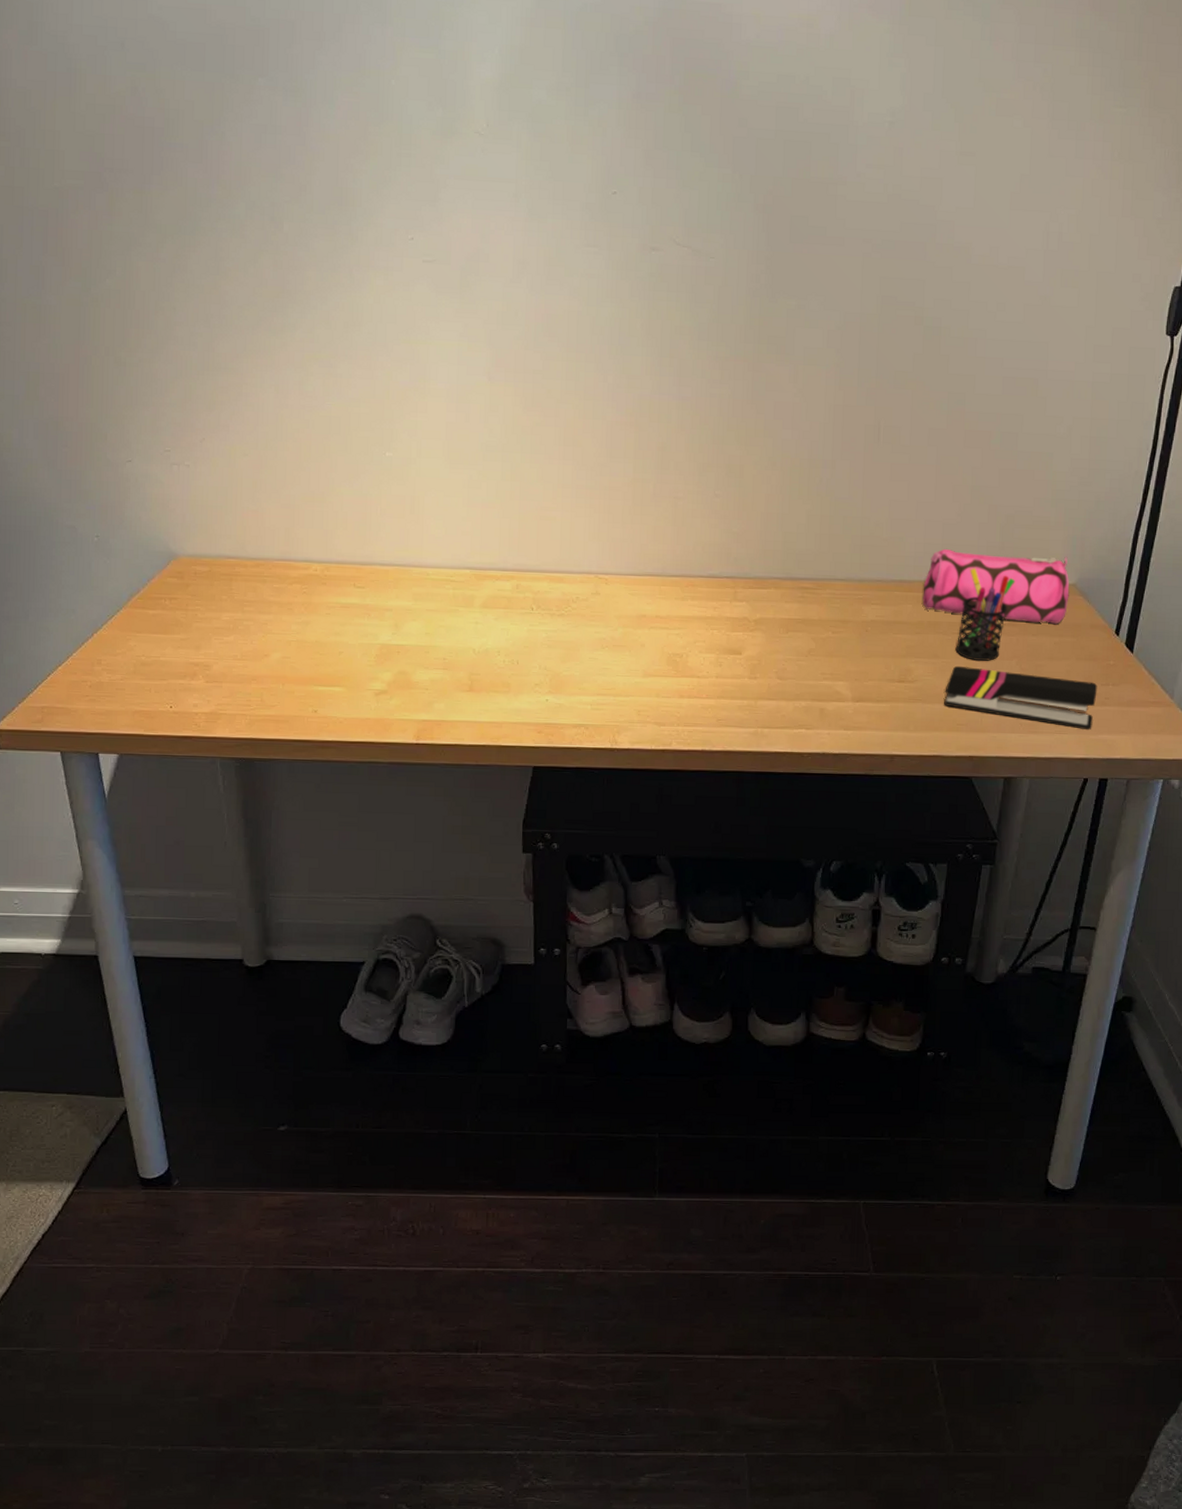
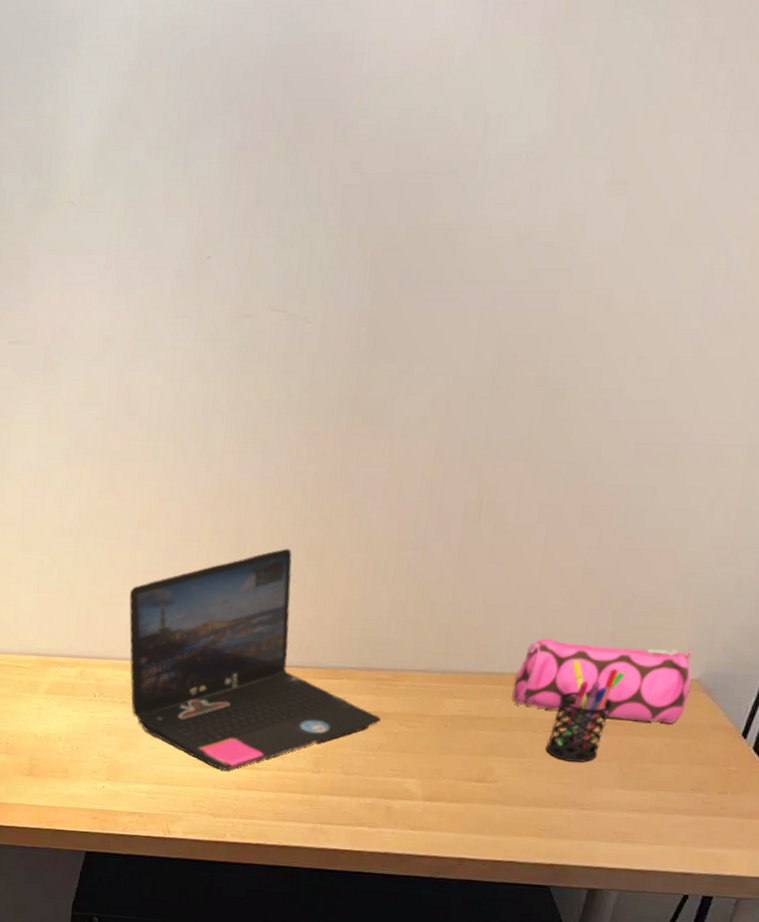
laptop: none [560,465,809,679] -> present [129,548,382,771]
stapler: present [944,665,1098,731] -> none [526,766,713,843]

